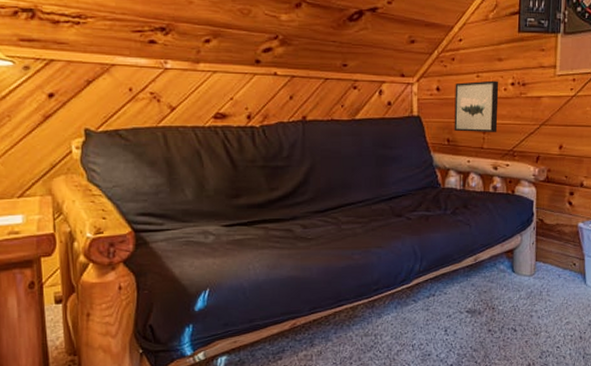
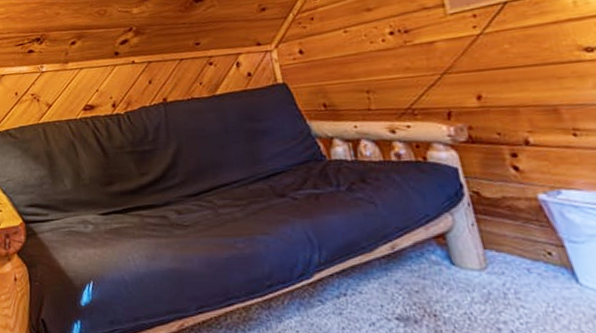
wall art: present [454,80,499,132] -> none [320,32,385,95]

